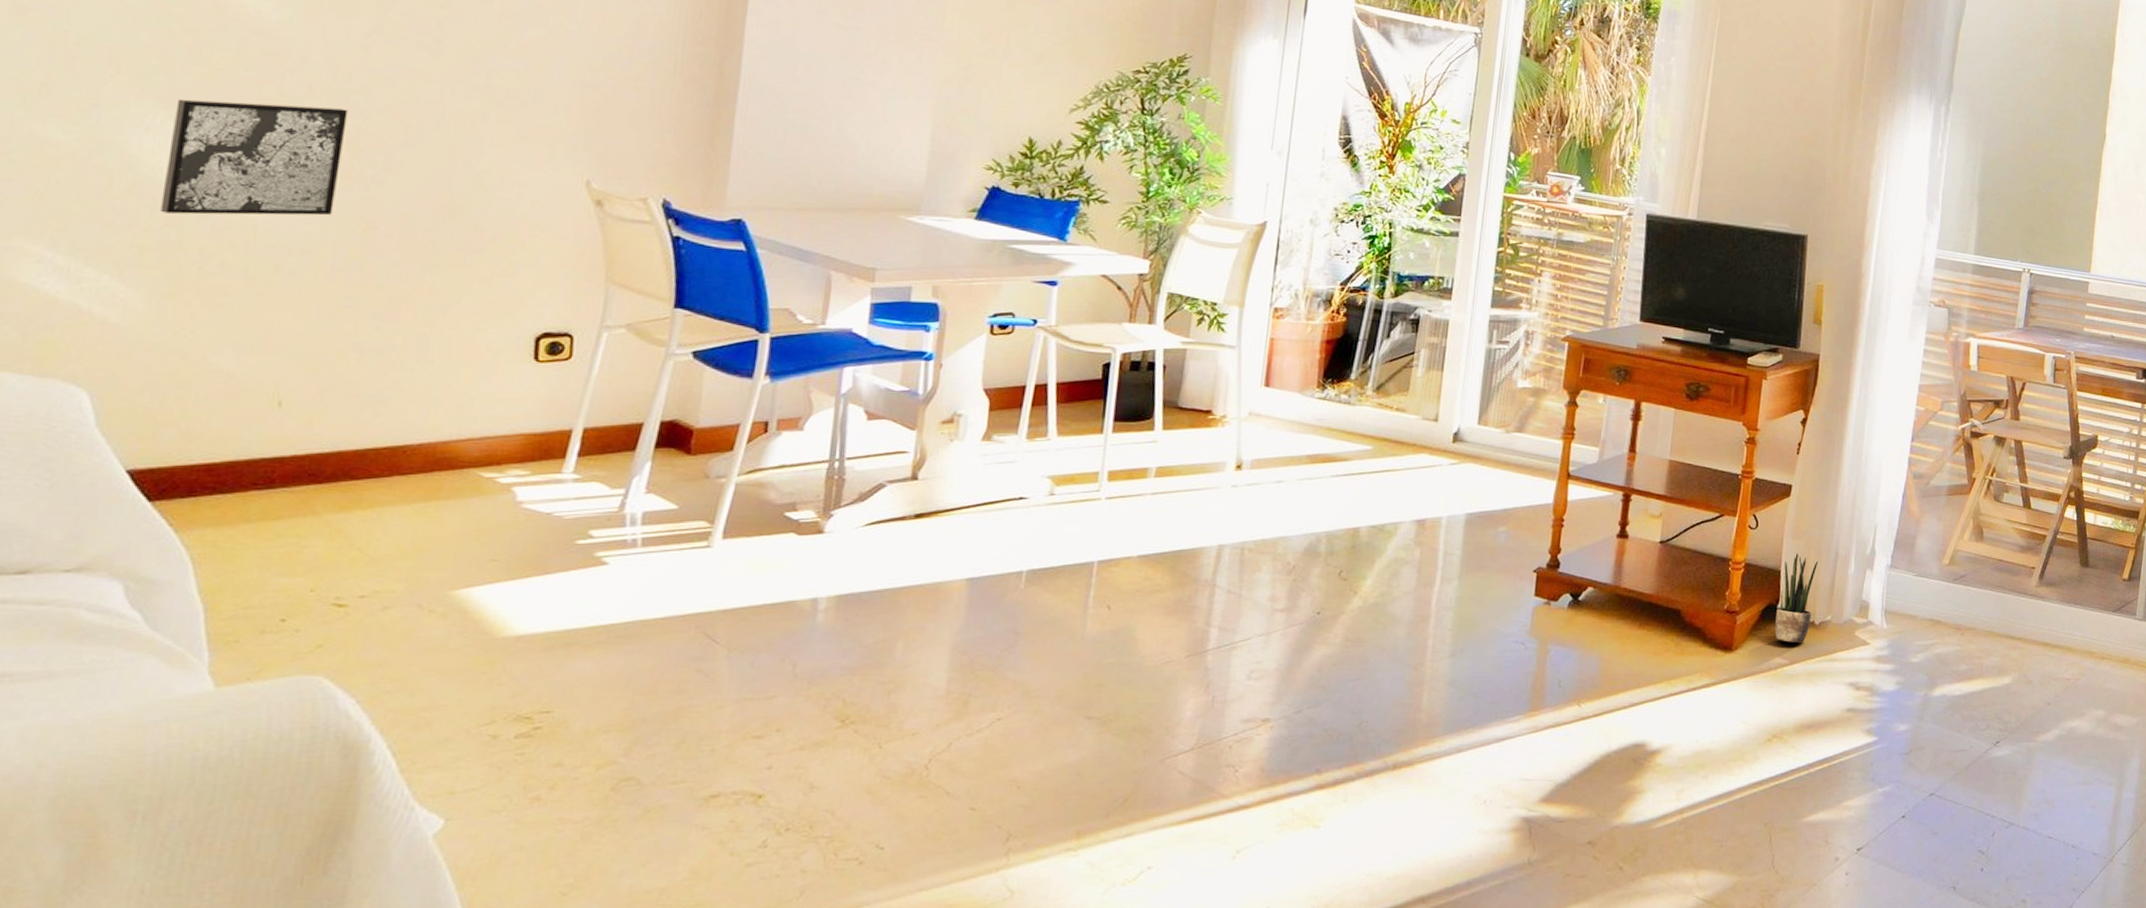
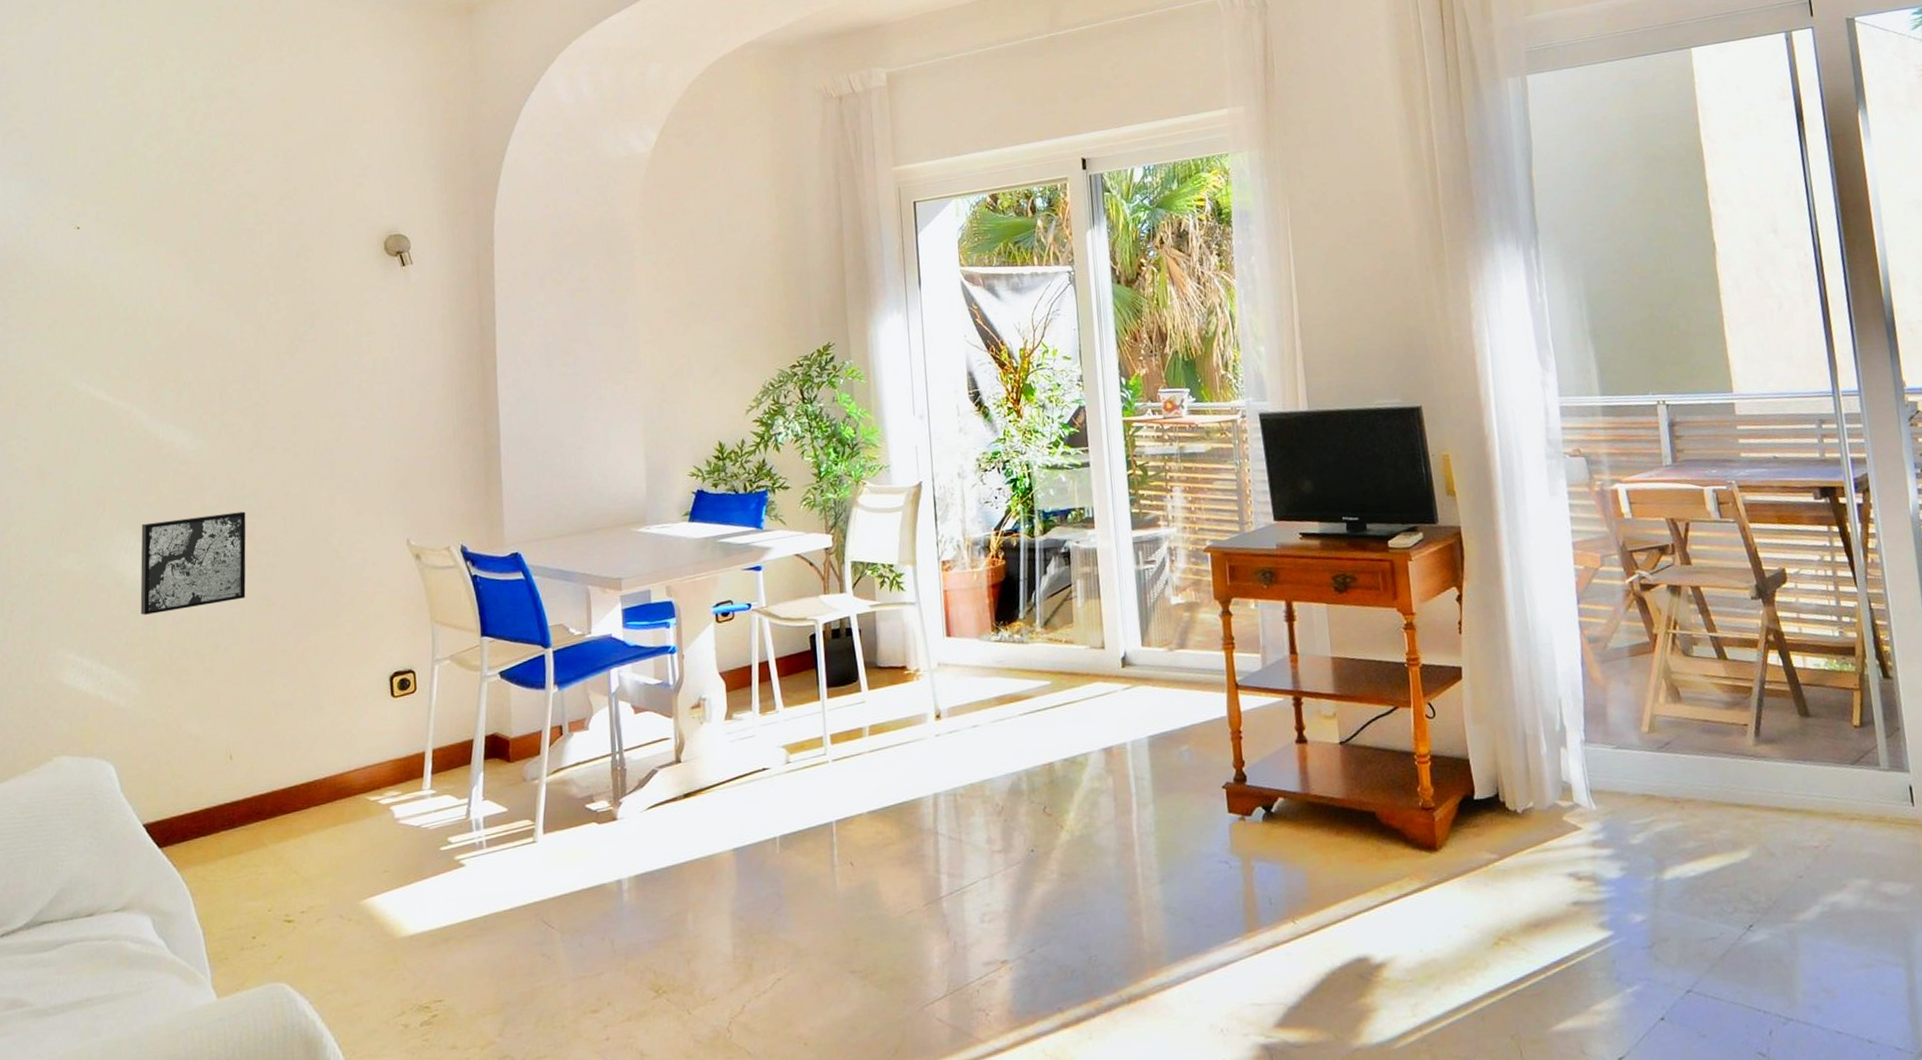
potted plant: present [1775,553,1819,643] -> none [1471,738,1513,836]

